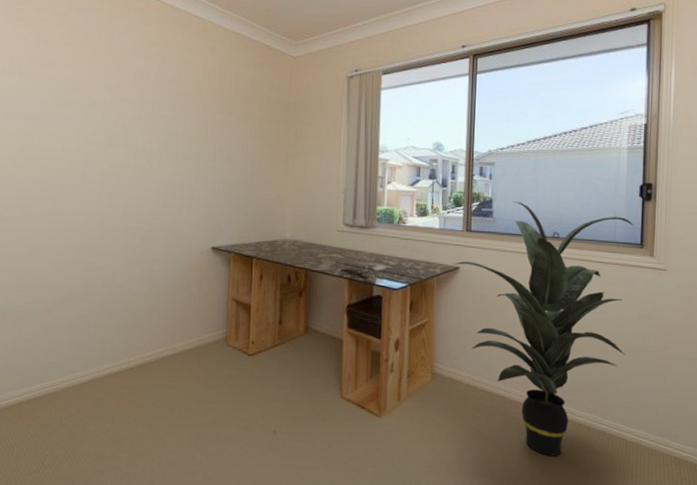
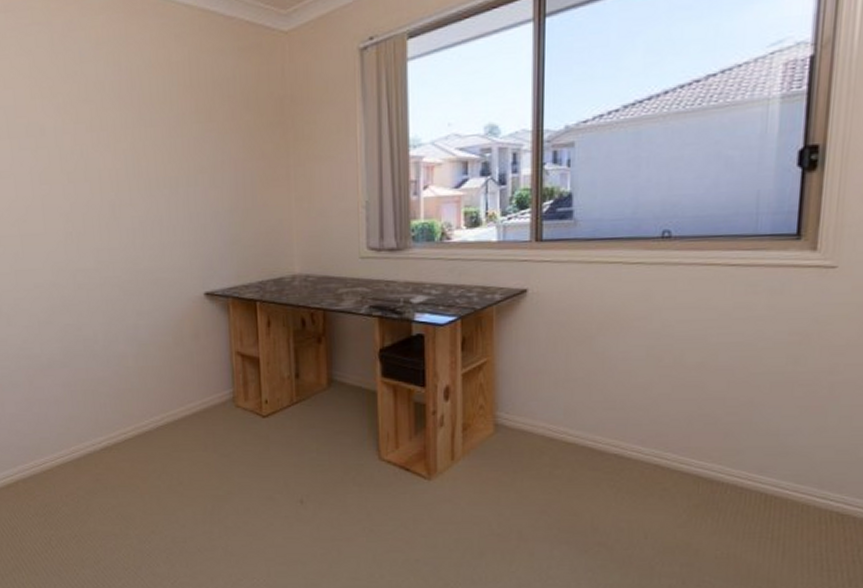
indoor plant: present [453,201,634,456] -> none [518,193,788,517]

